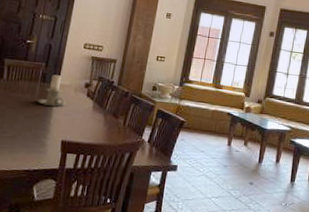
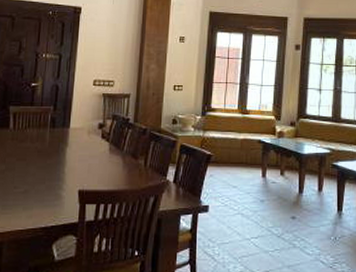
candle holder: present [37,75,67,107] -> none [48,118,80,153]

